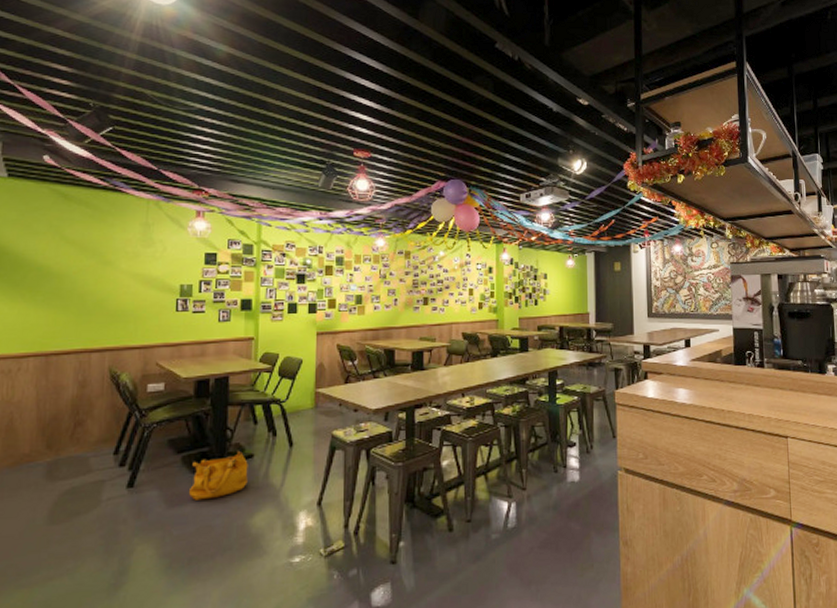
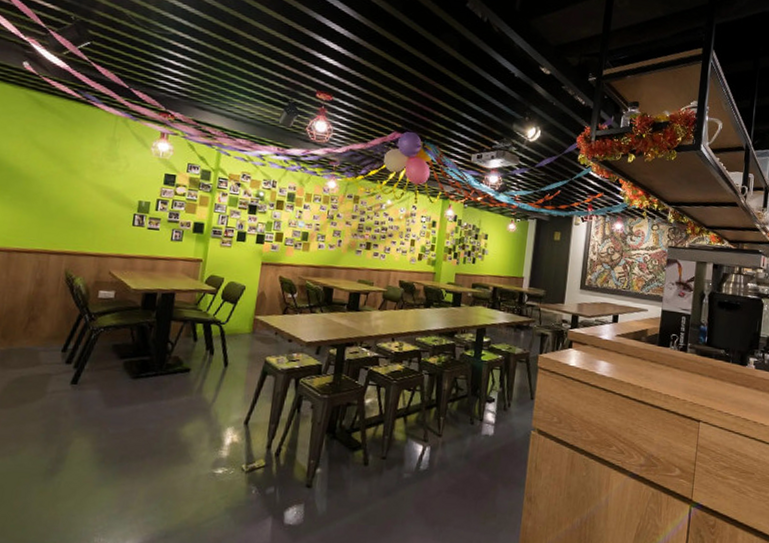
handbag: present [188,450,248,500] -> none [126,363,185,405]

